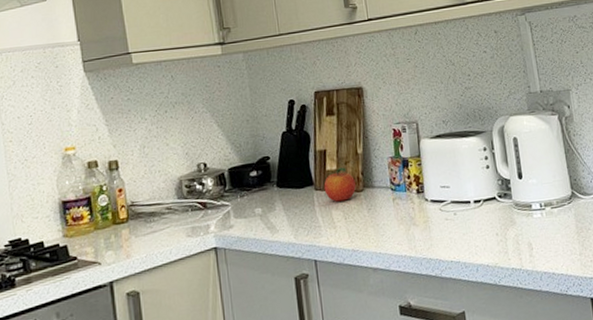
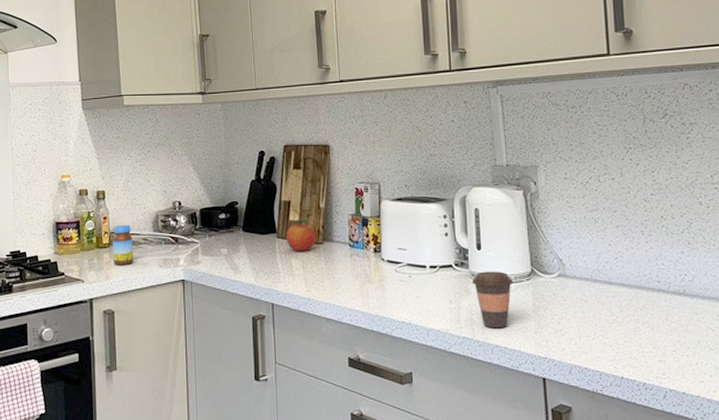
jar: none [131,194,158,241] -> present [112,225,134,266]
coffee cup: none [516,198,556,256] -> present [472,271,514,329]

